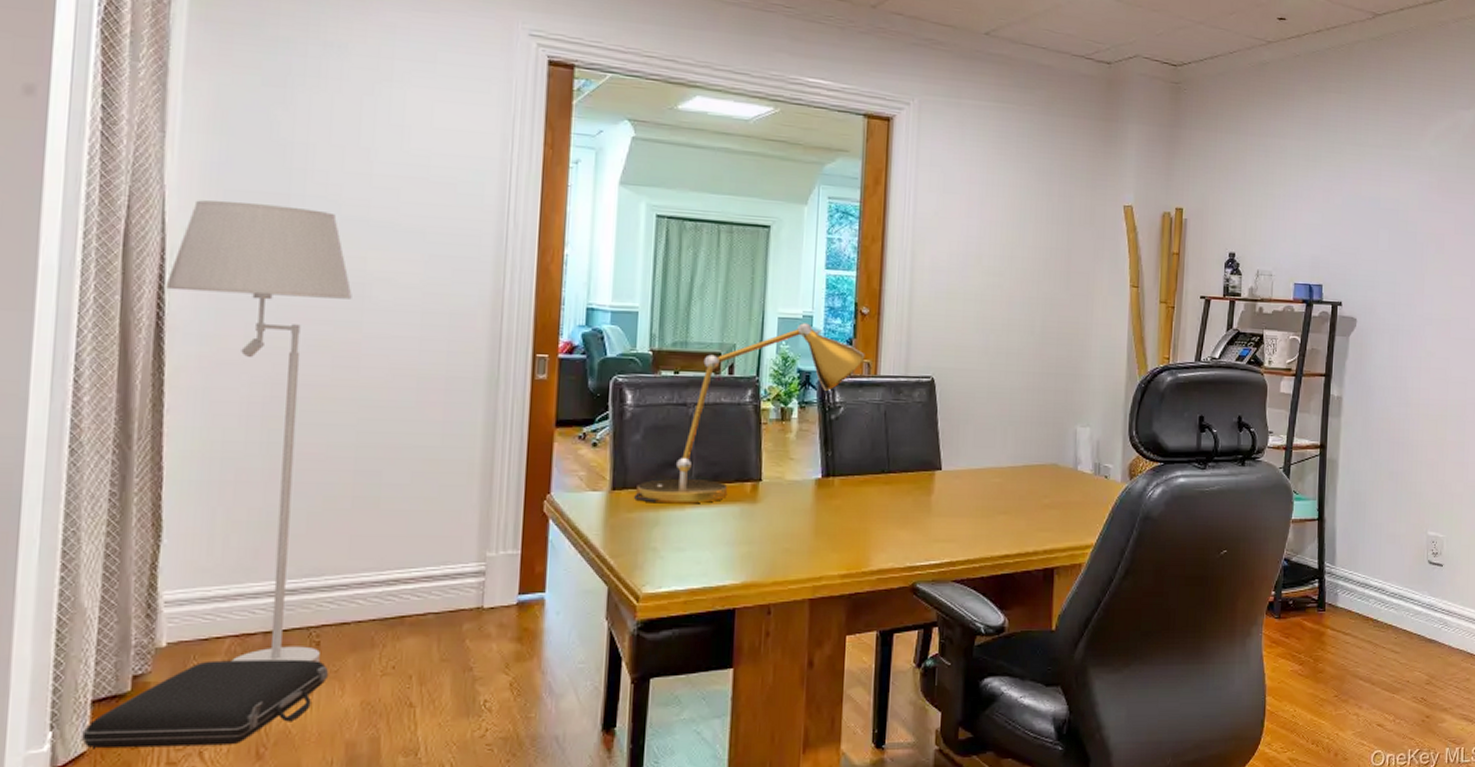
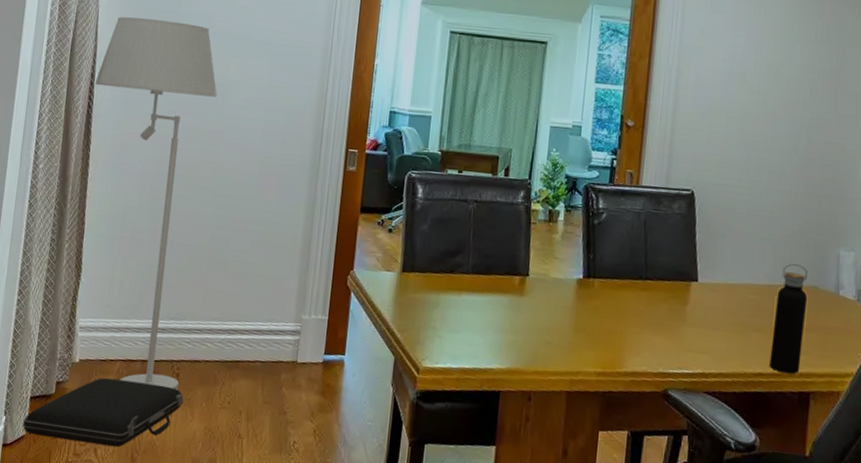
desk lamp: present [634,323,865,504] -> none [420,132,629,291]
water bottle: none [1015,444,1049,552] -> present [769,264,808,374]

